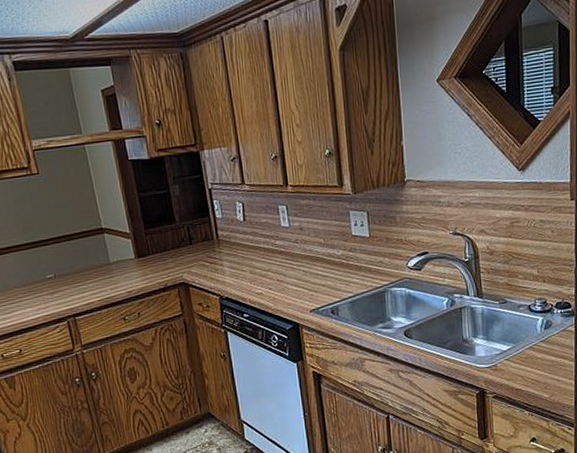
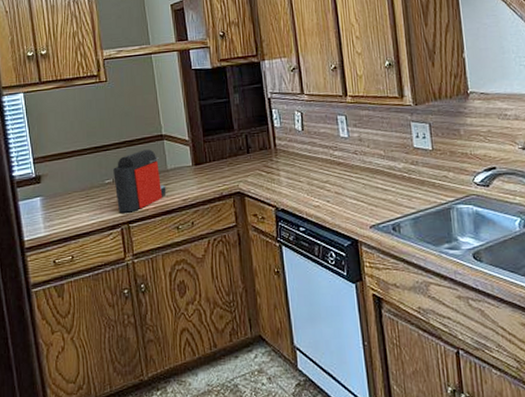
coffee maker: none [54,243,111,307] -> present [113,149,167,213]

